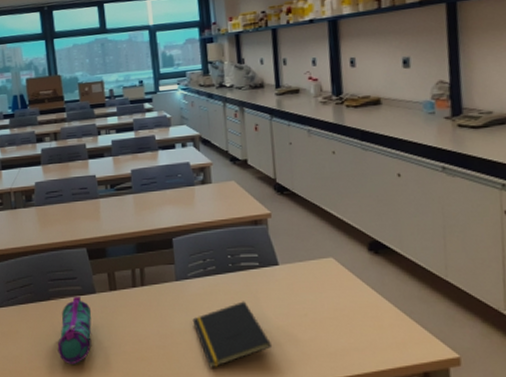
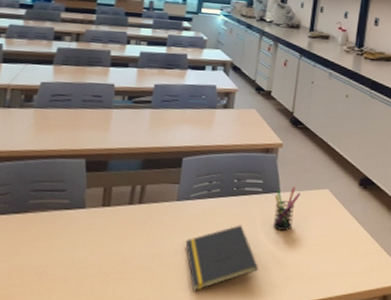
pencil case: present [57,296,92,365] -> none [23,210,76,287]
pen holder: none [274,258,302,305] -> present [273,187,300,231]

